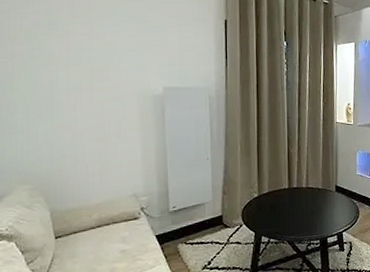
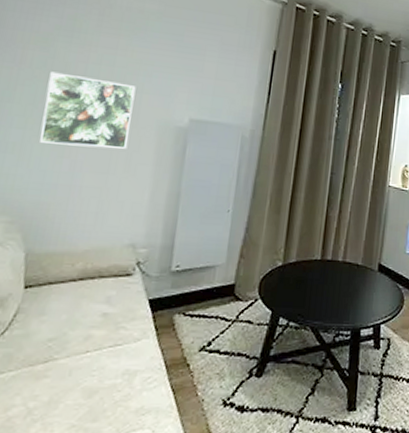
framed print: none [39,61,116,122] -> present [39,71,136,149]

